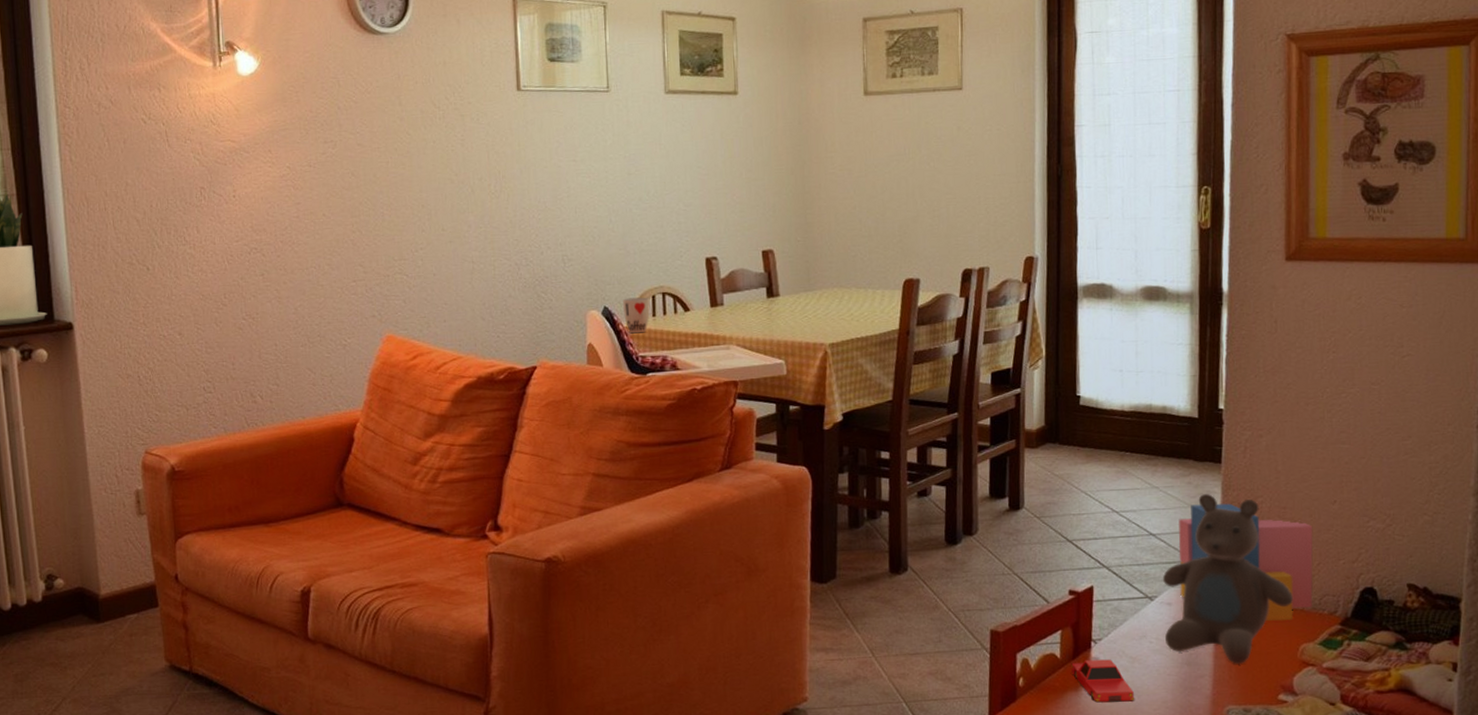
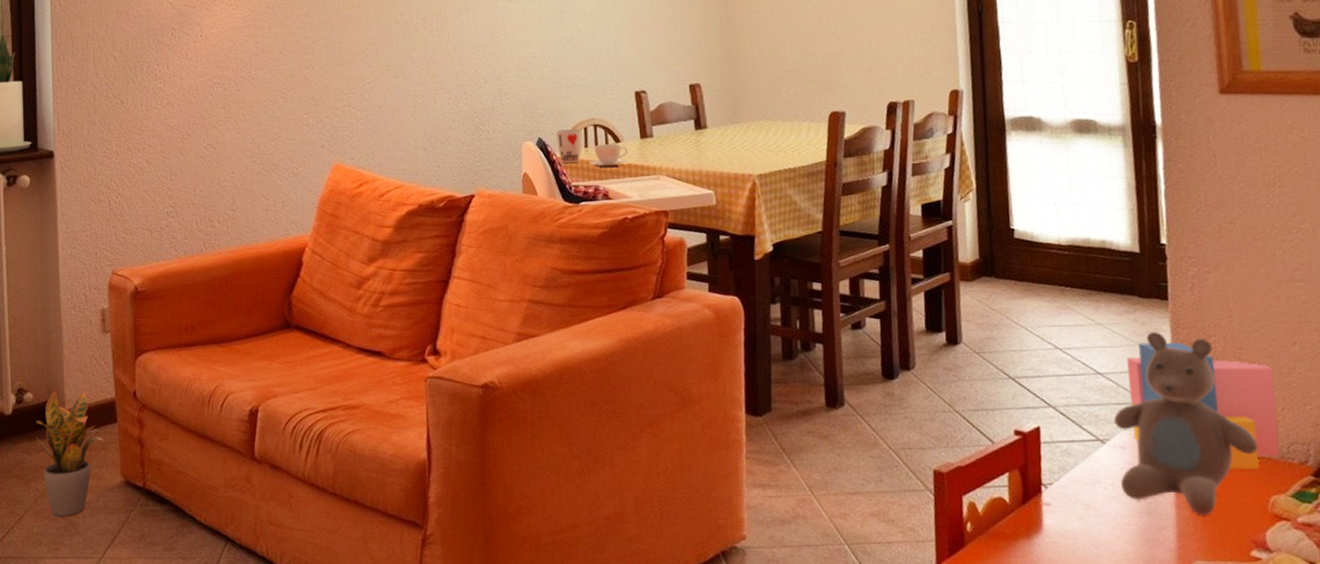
potted plant: none [69,574,145,703] -> present [36,389,104,516]
teacup: none [657,312,698,337] -> present [589,144,628,167]
toy car: present [1071,659,1134,703] -> none [1021,505,1092,552]

